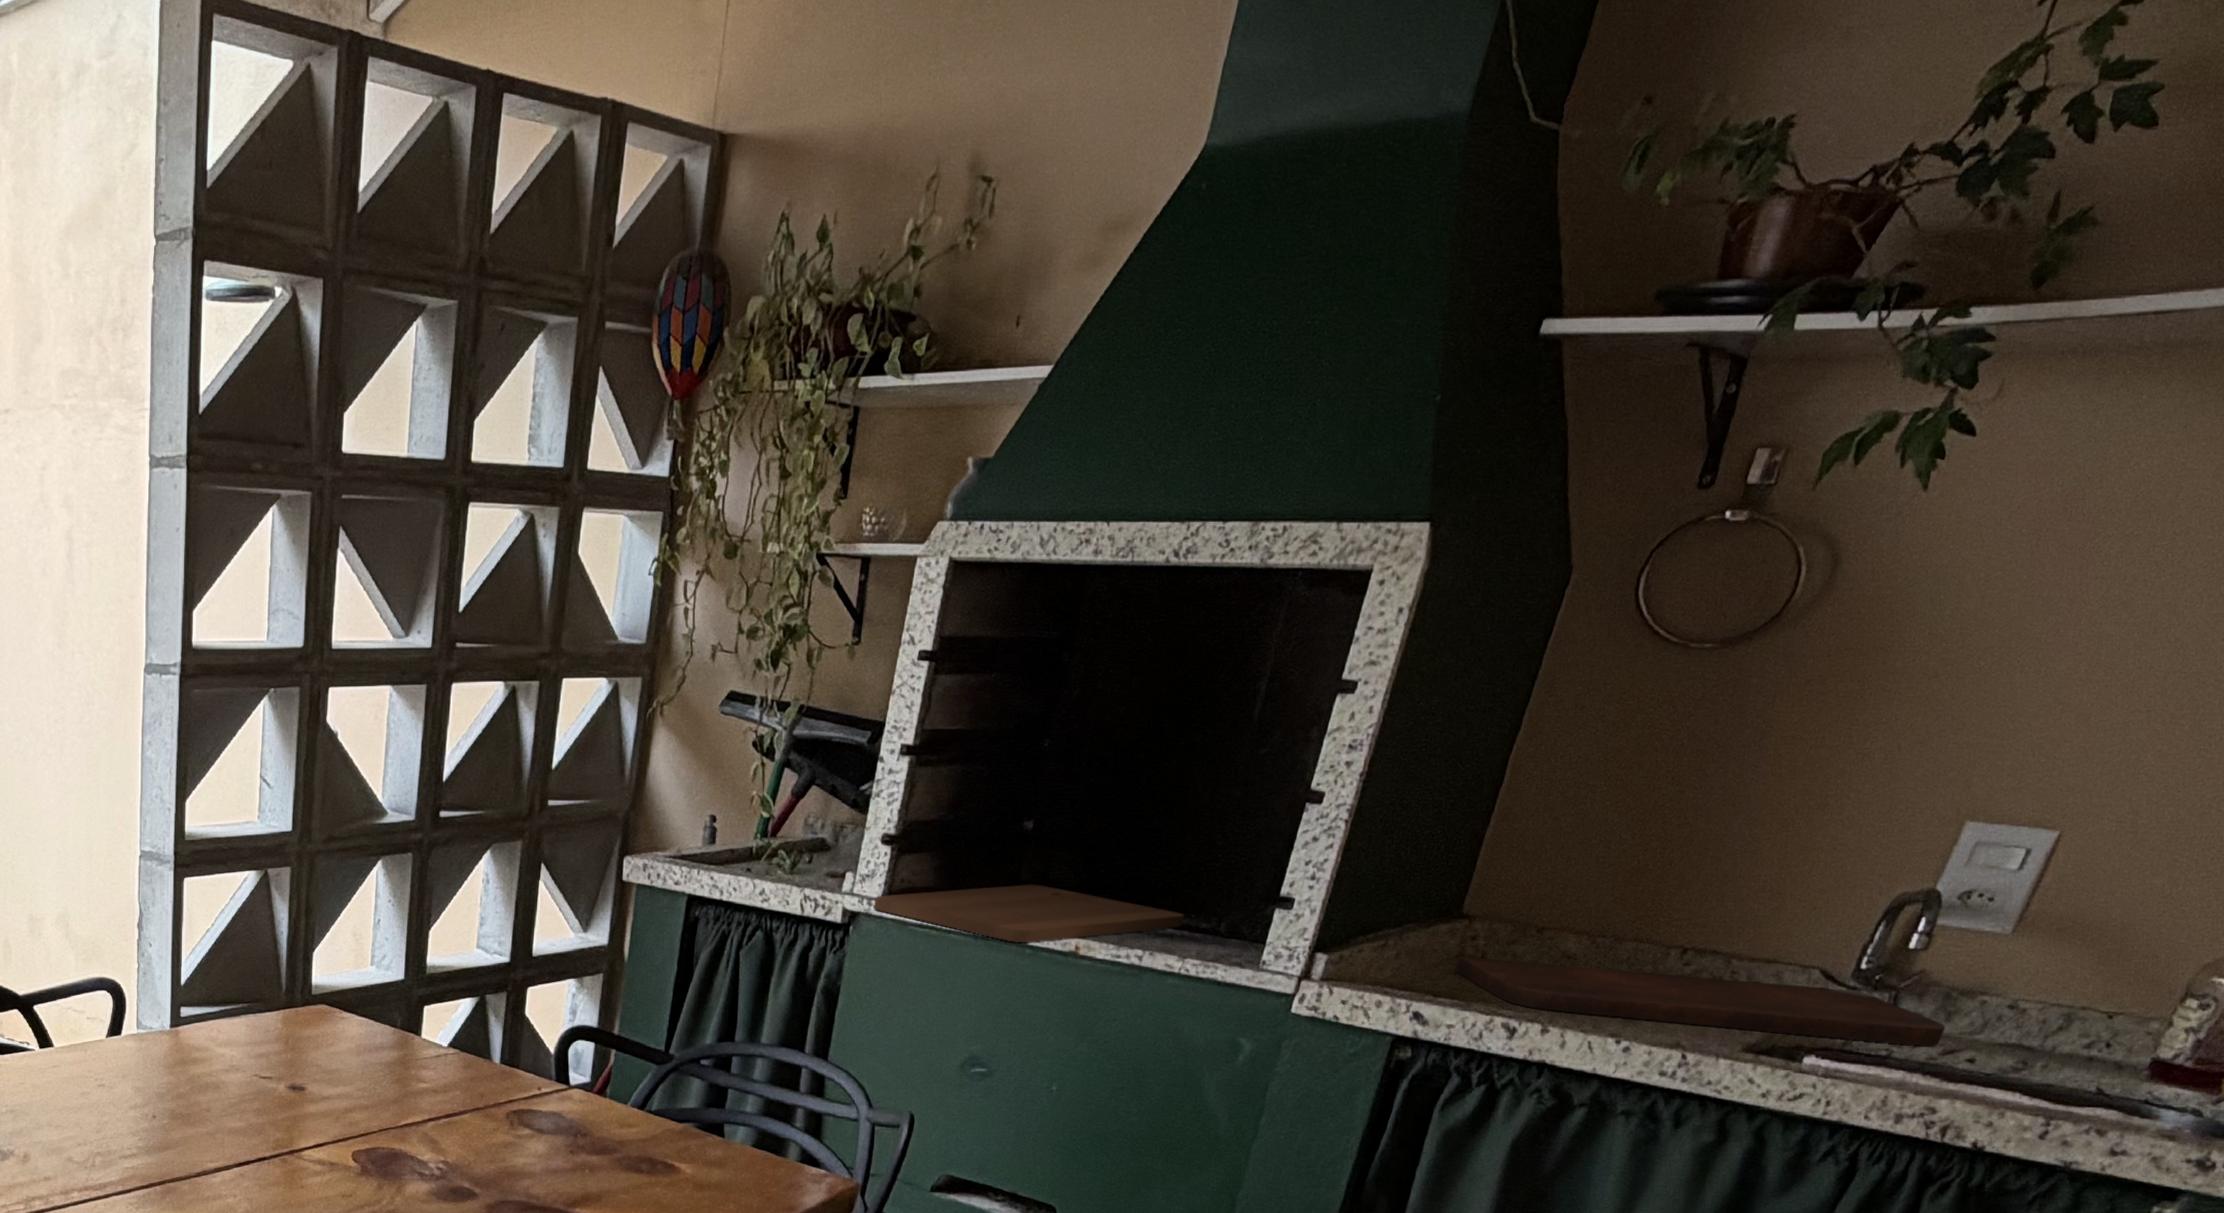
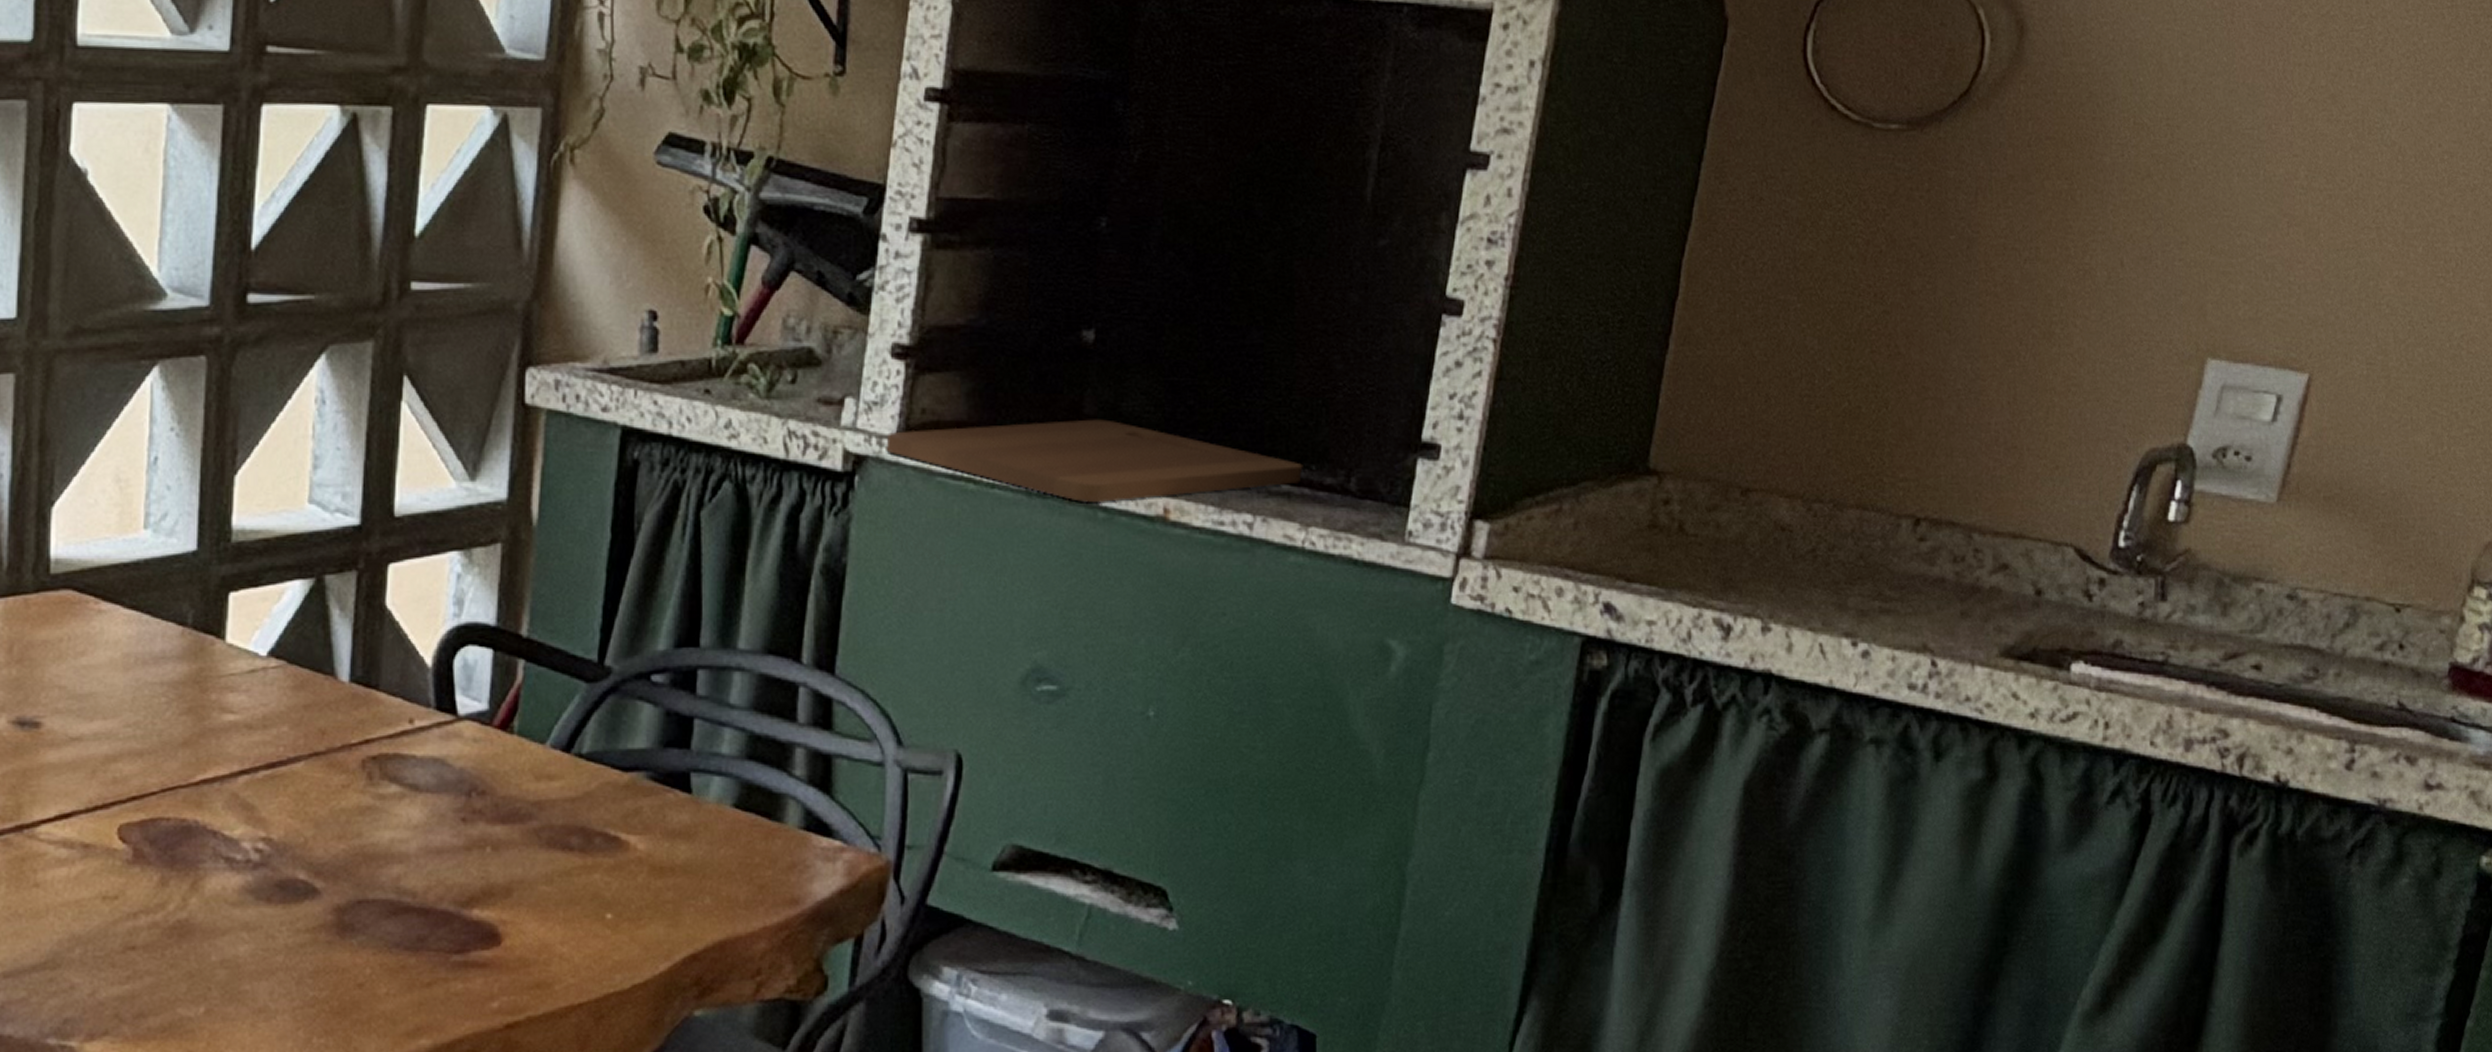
cutting board: present [1454,956,1946,1046] -> none [1647,527,2224,648]

